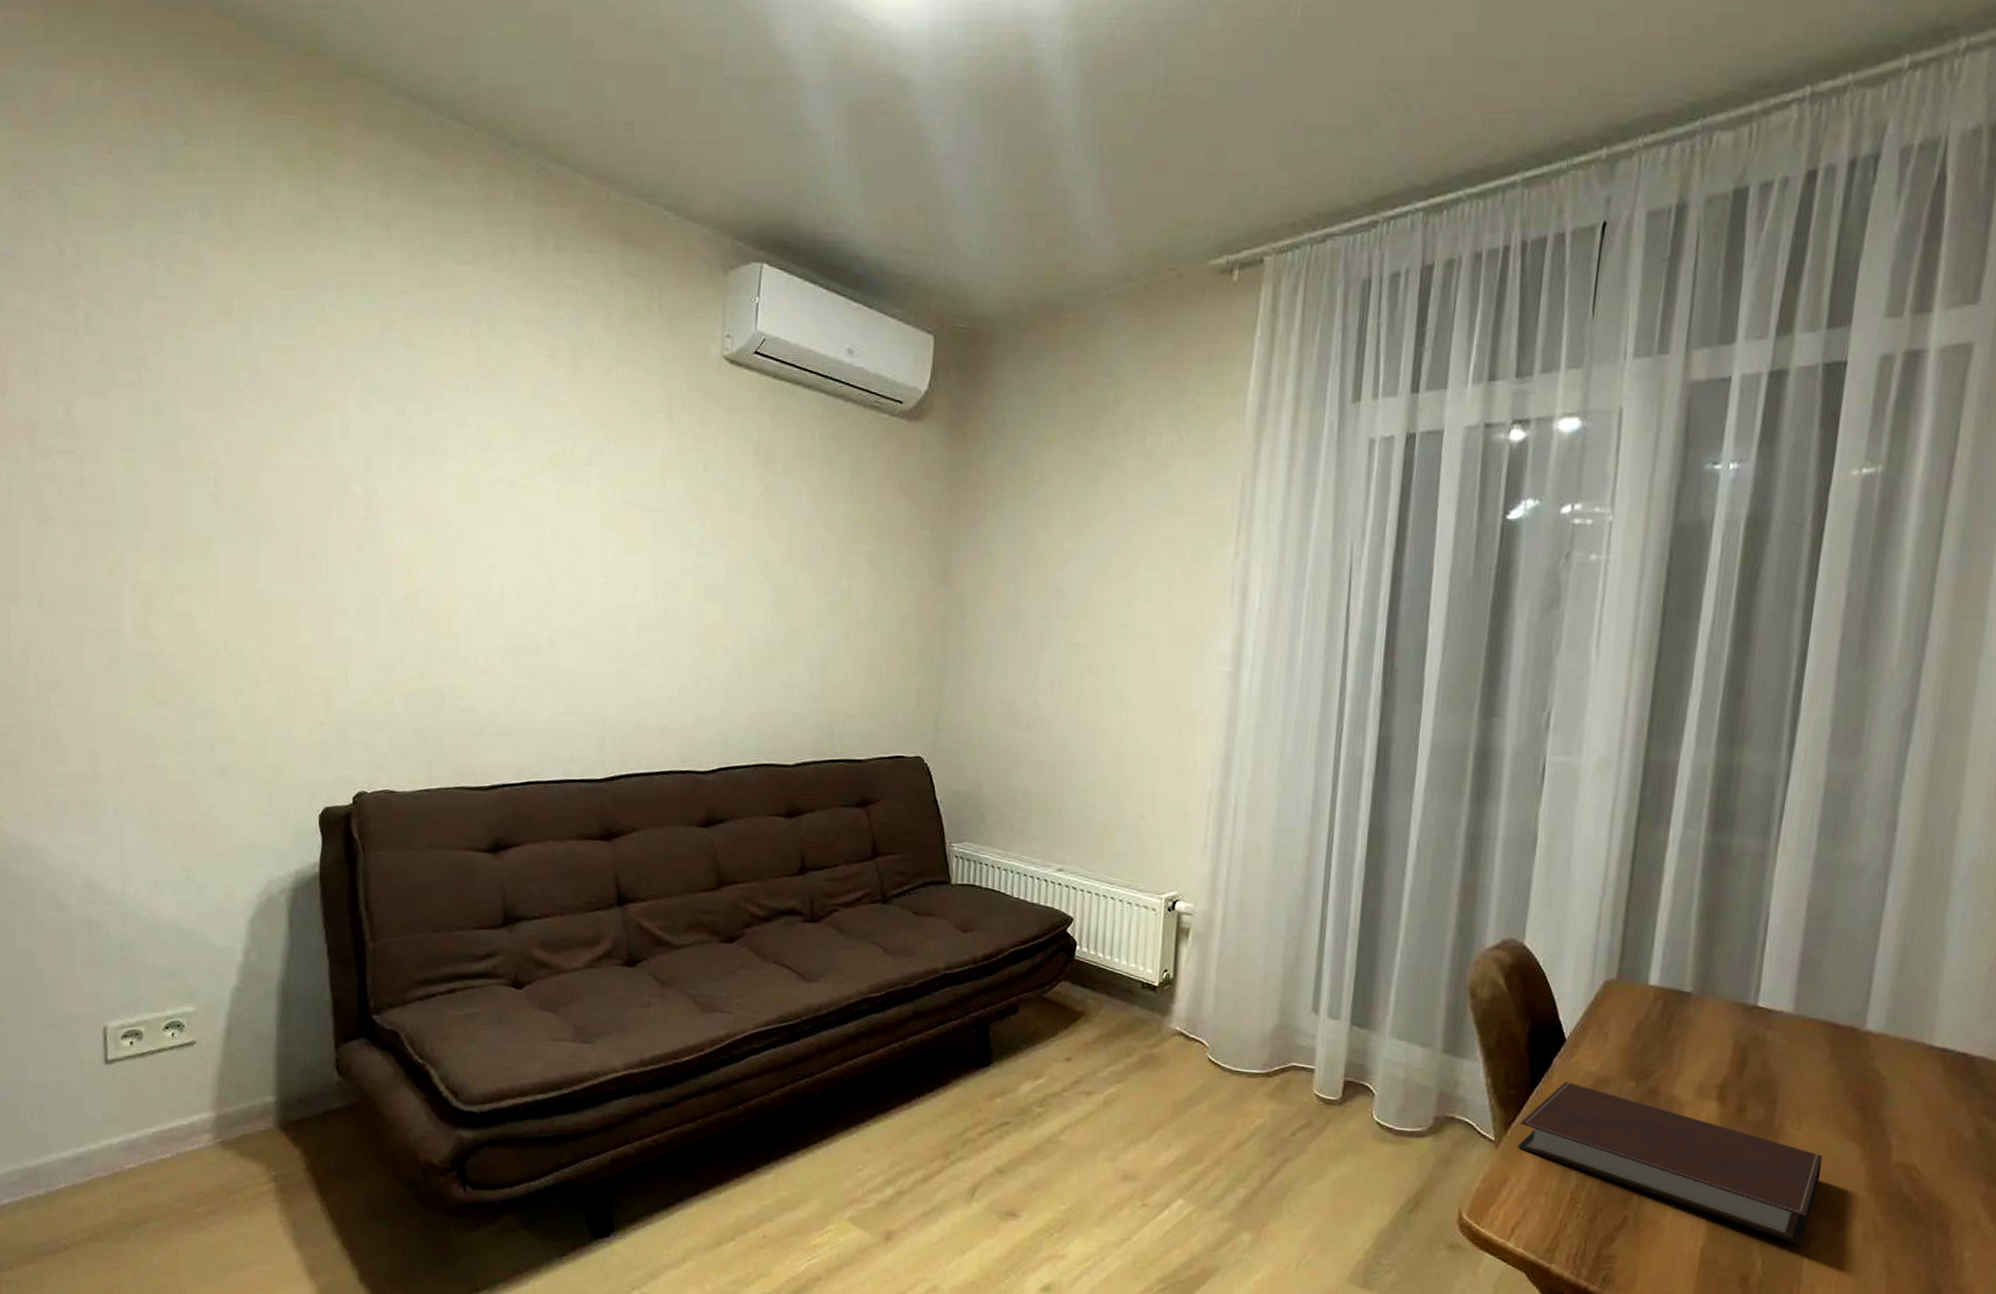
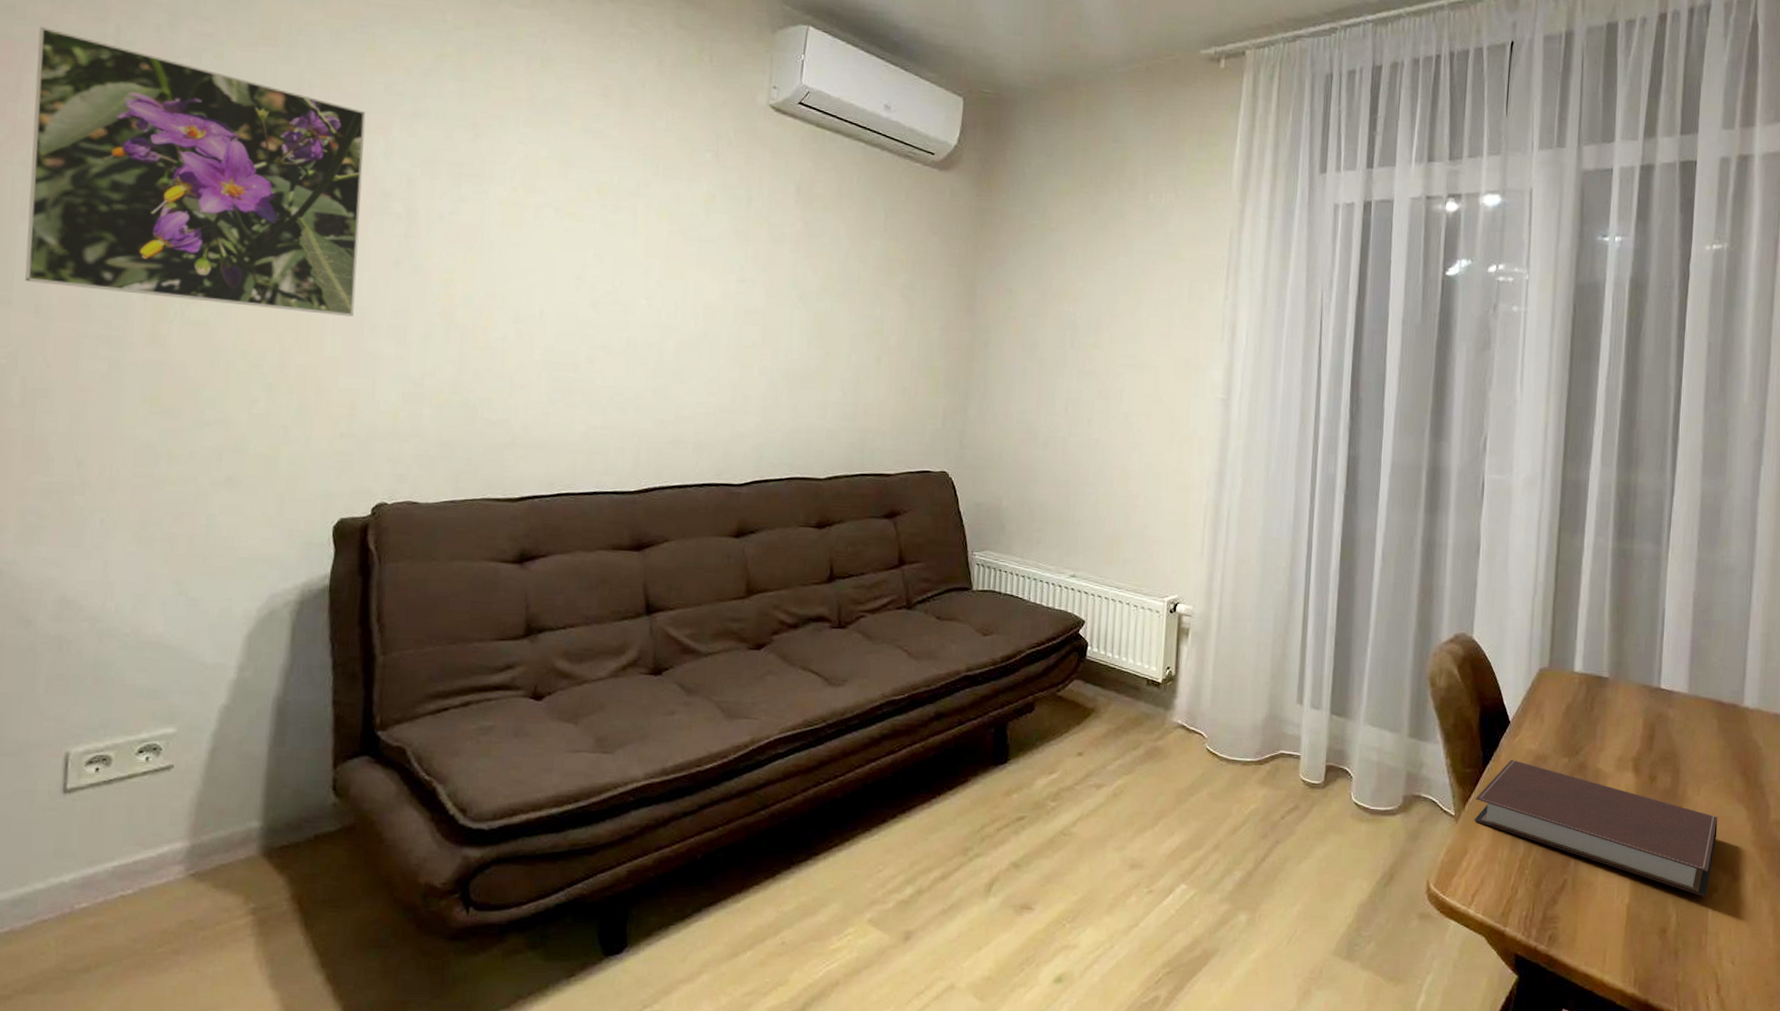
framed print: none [17,317,323,603] -> present [25,26,366,316]

